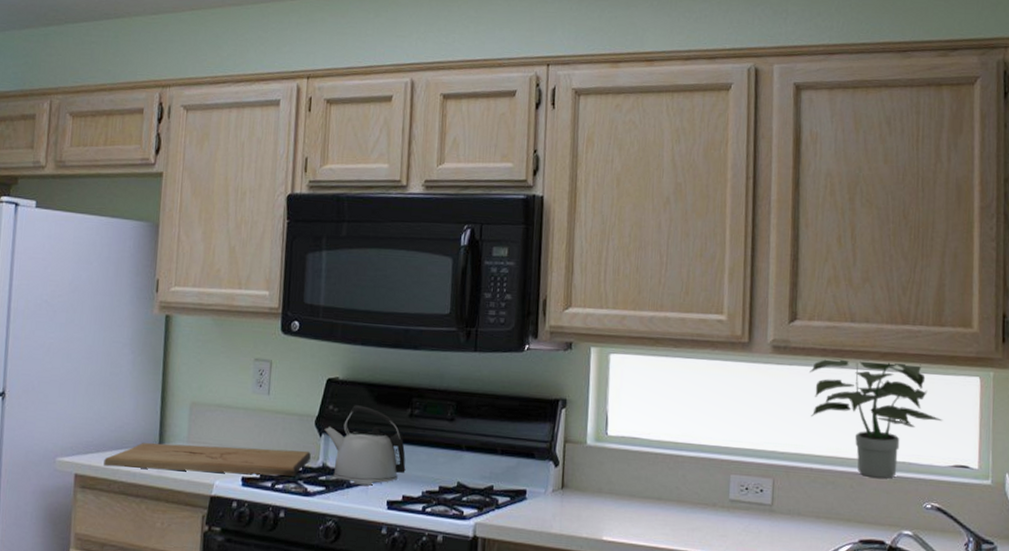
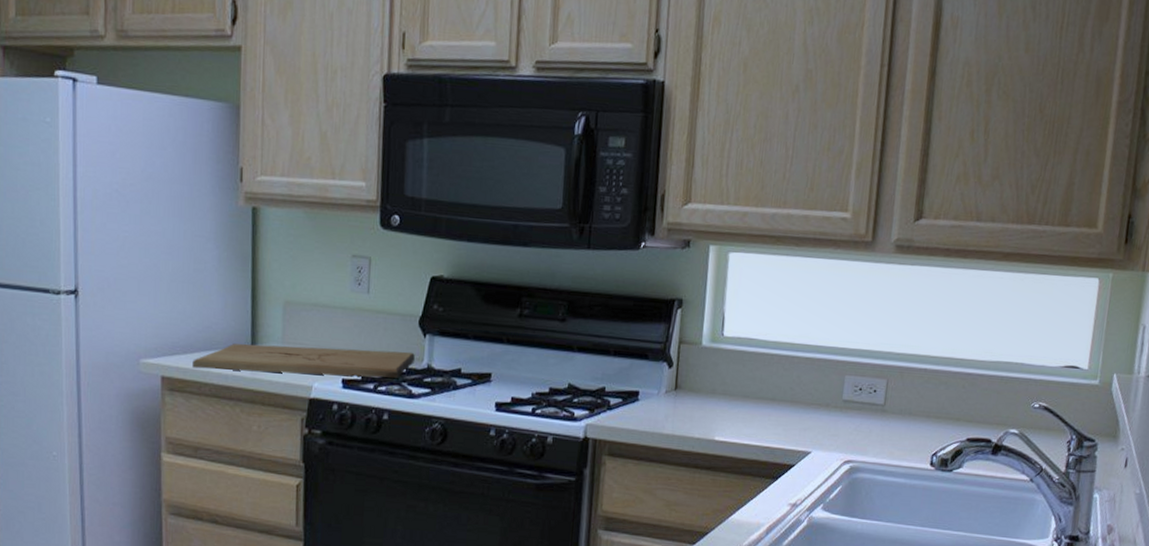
kettle: present [324,405,406,486] -> none [429,304,515,387]
potted plant: present [809,358,943,479] -> none [929,258,1059,379]

